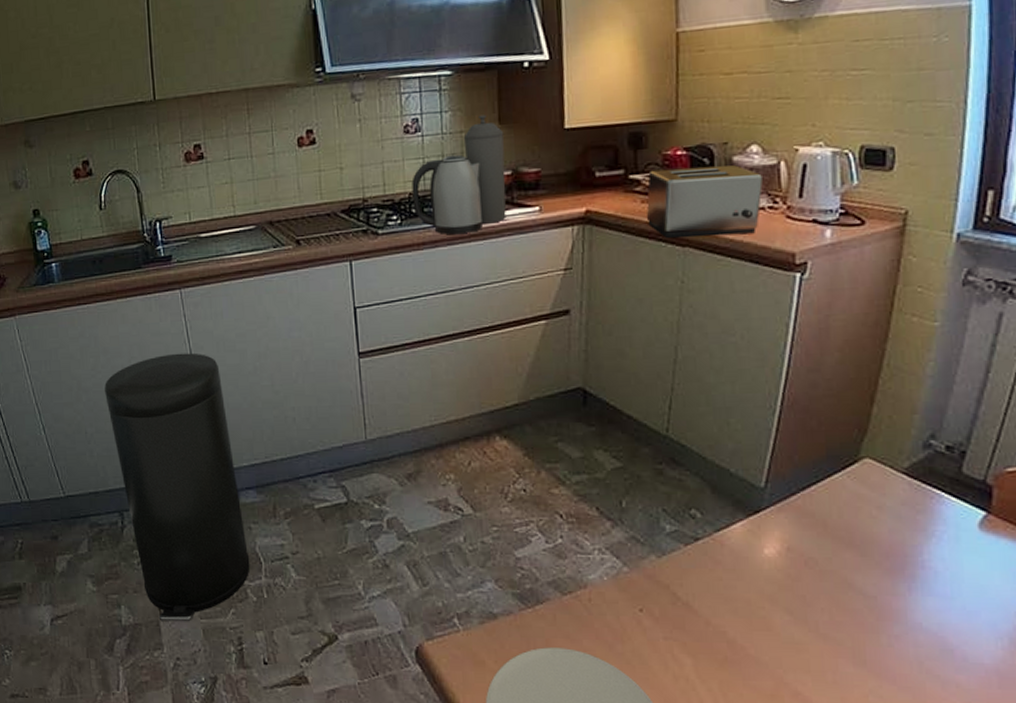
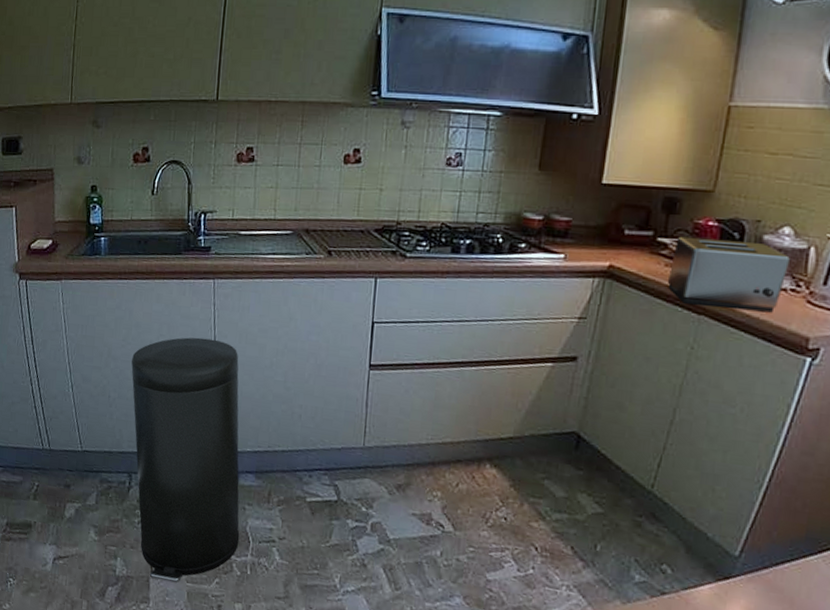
kettle: present [411,154,484,234] -> none [443,192,514,269]
canister: present [463,114,506,224] -> none [501,158,543,264]

